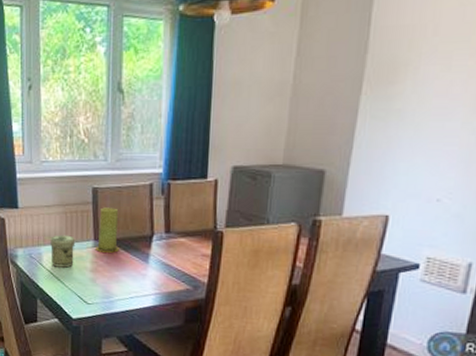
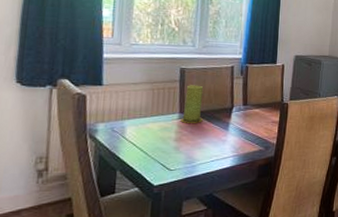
jar: present [50,235,76,268] -> none [135,109,161,139]

